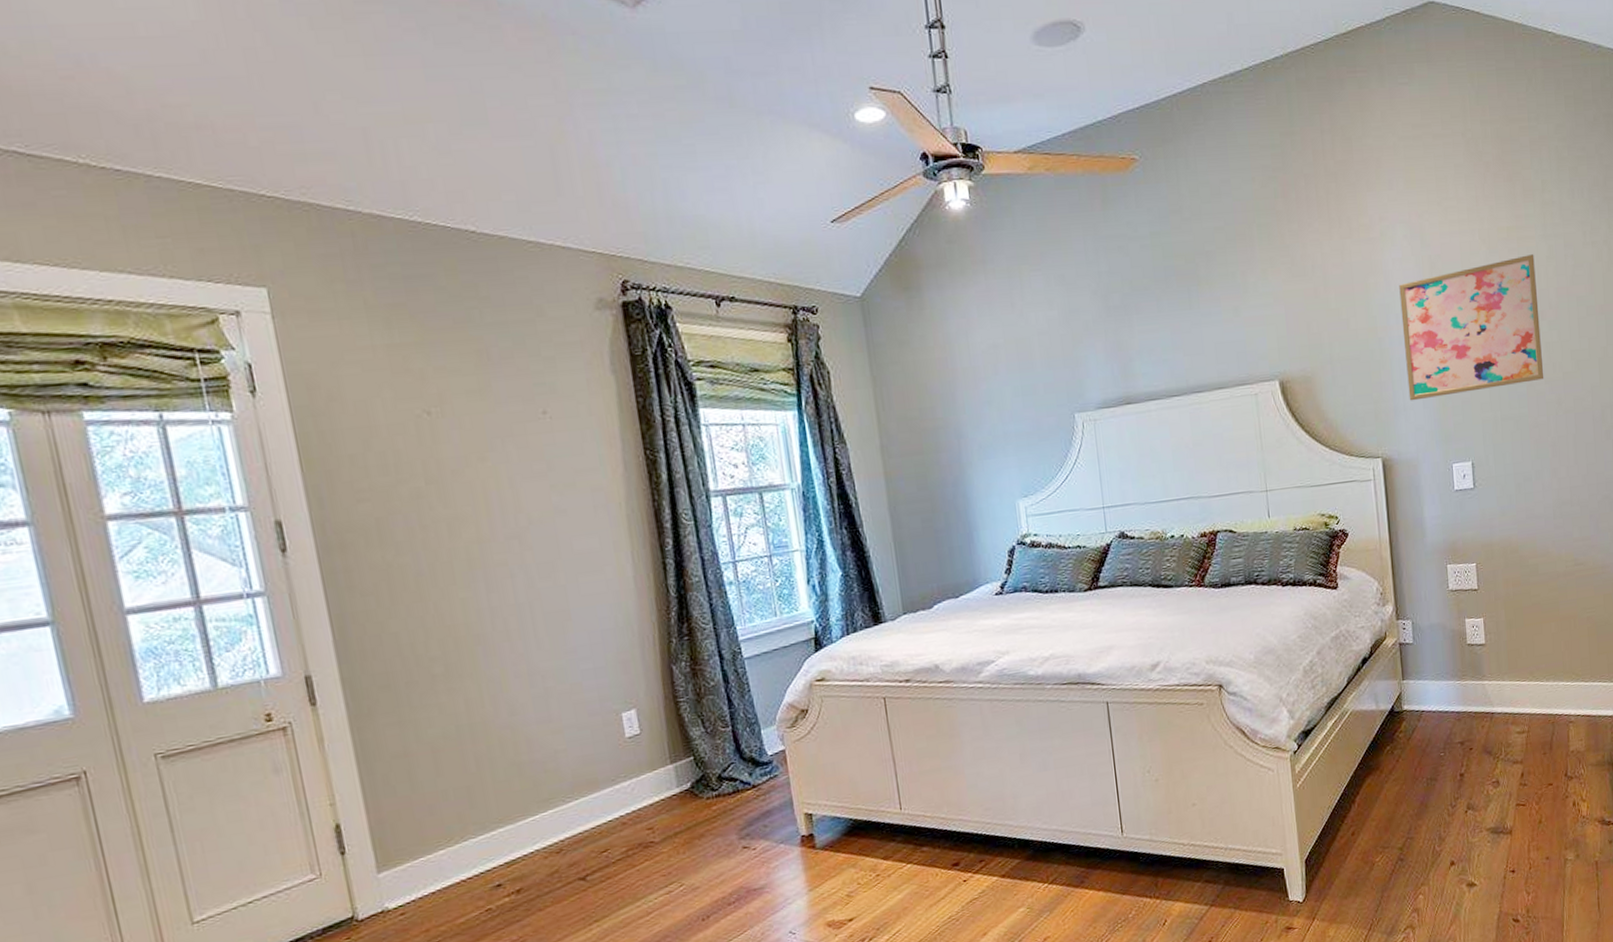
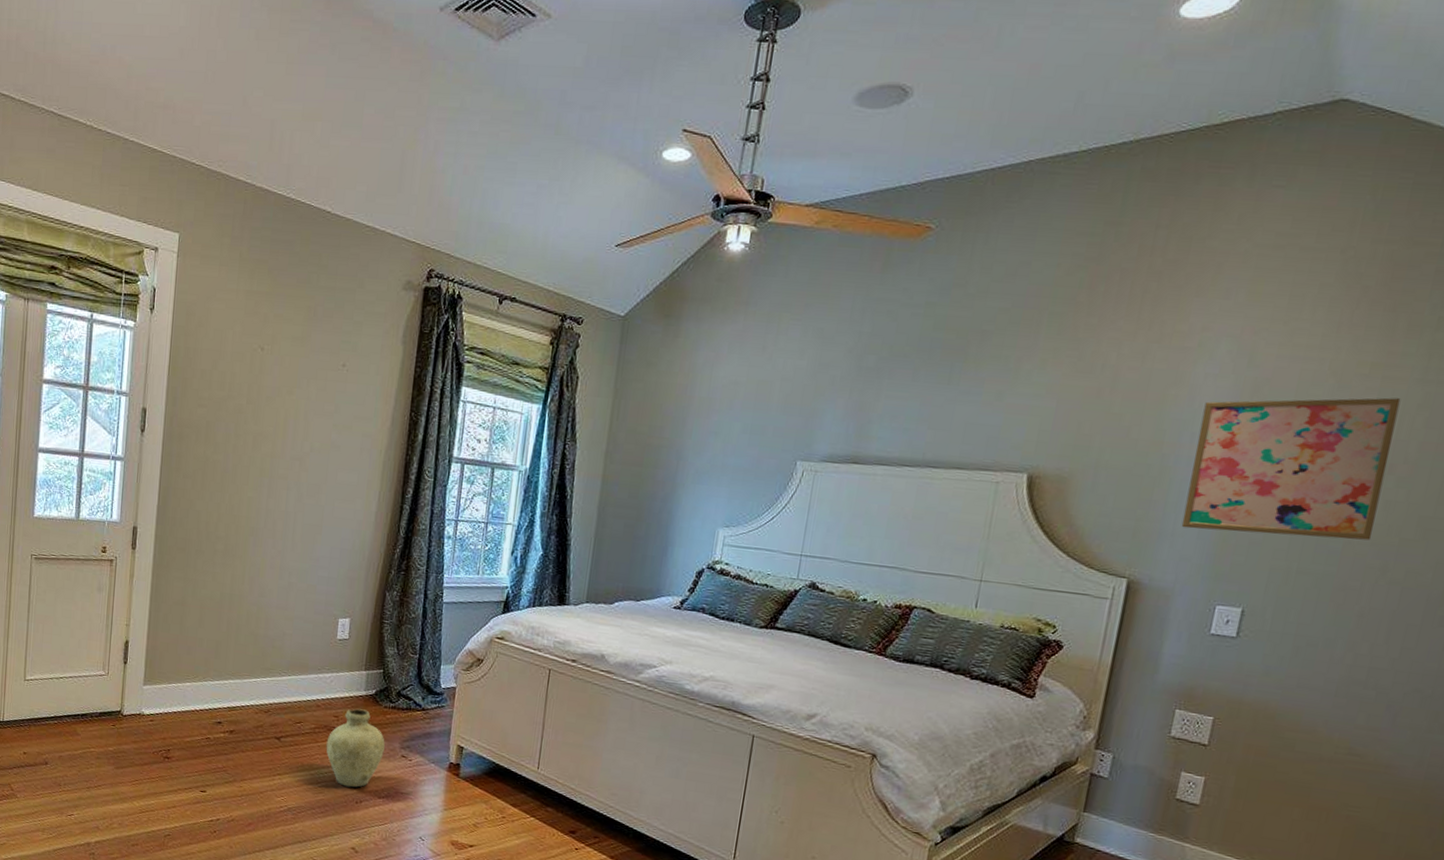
vase: none [646,809,721,907] -> present [326,708,385,788]

